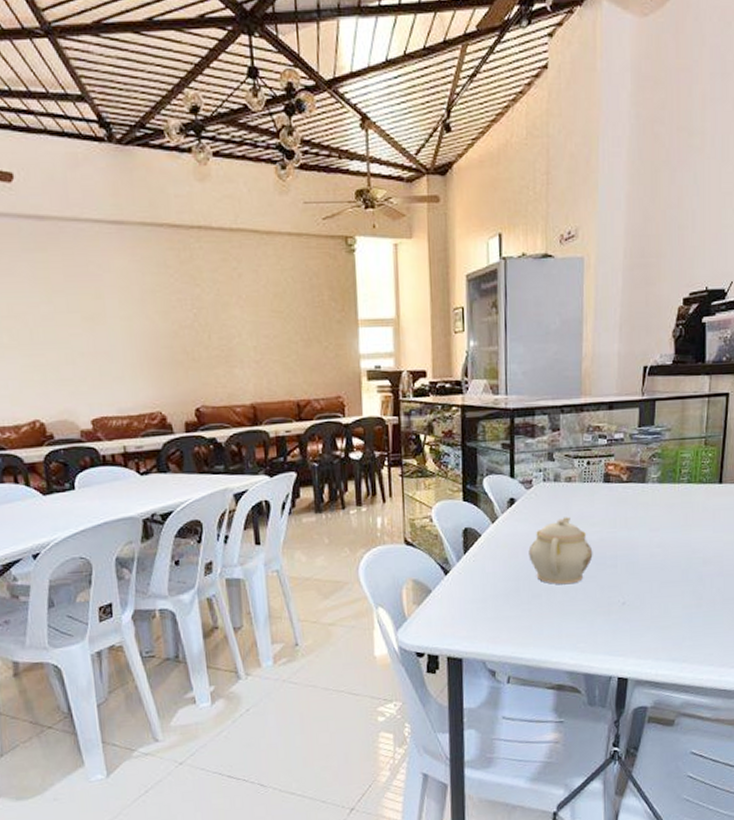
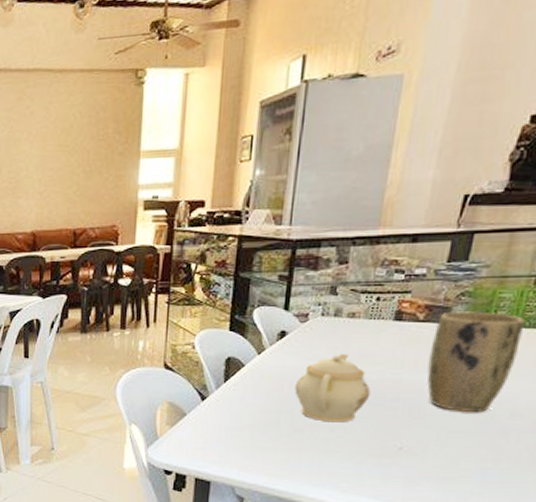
plant pot: none [635,470,702,564] -> present [427,311,524,412]

